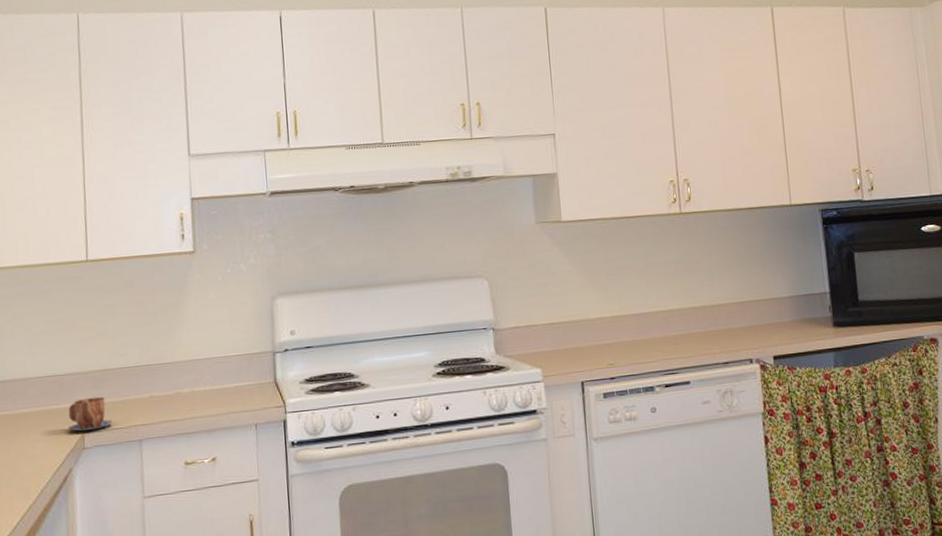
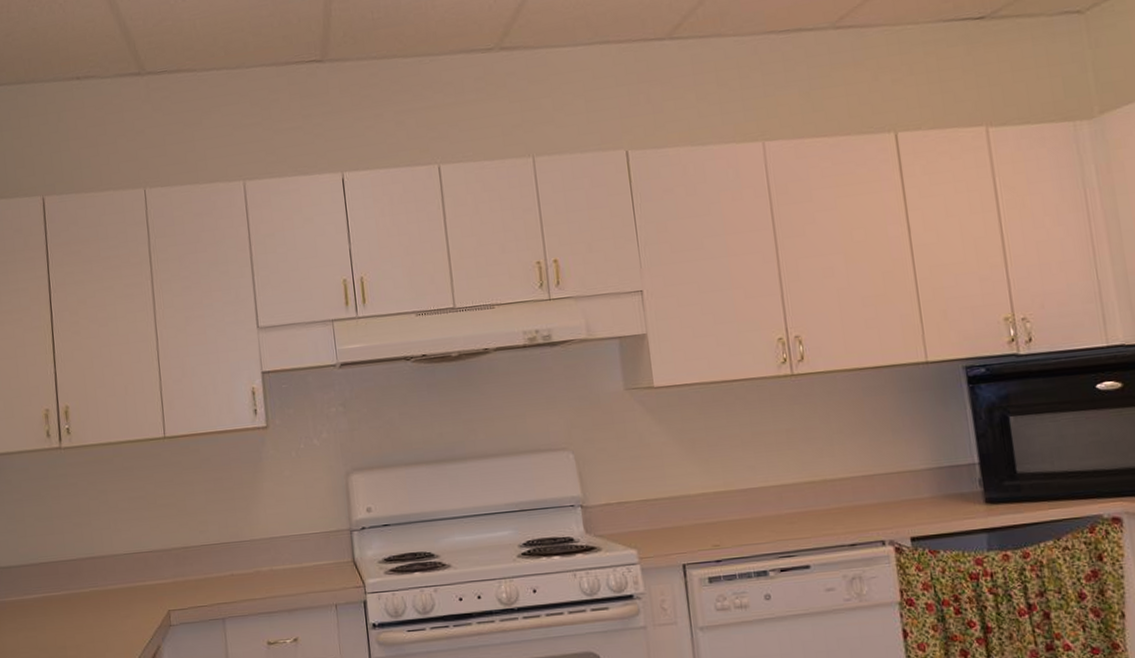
mug: present [68,396,113,432] -> none [154,574,197,609]

